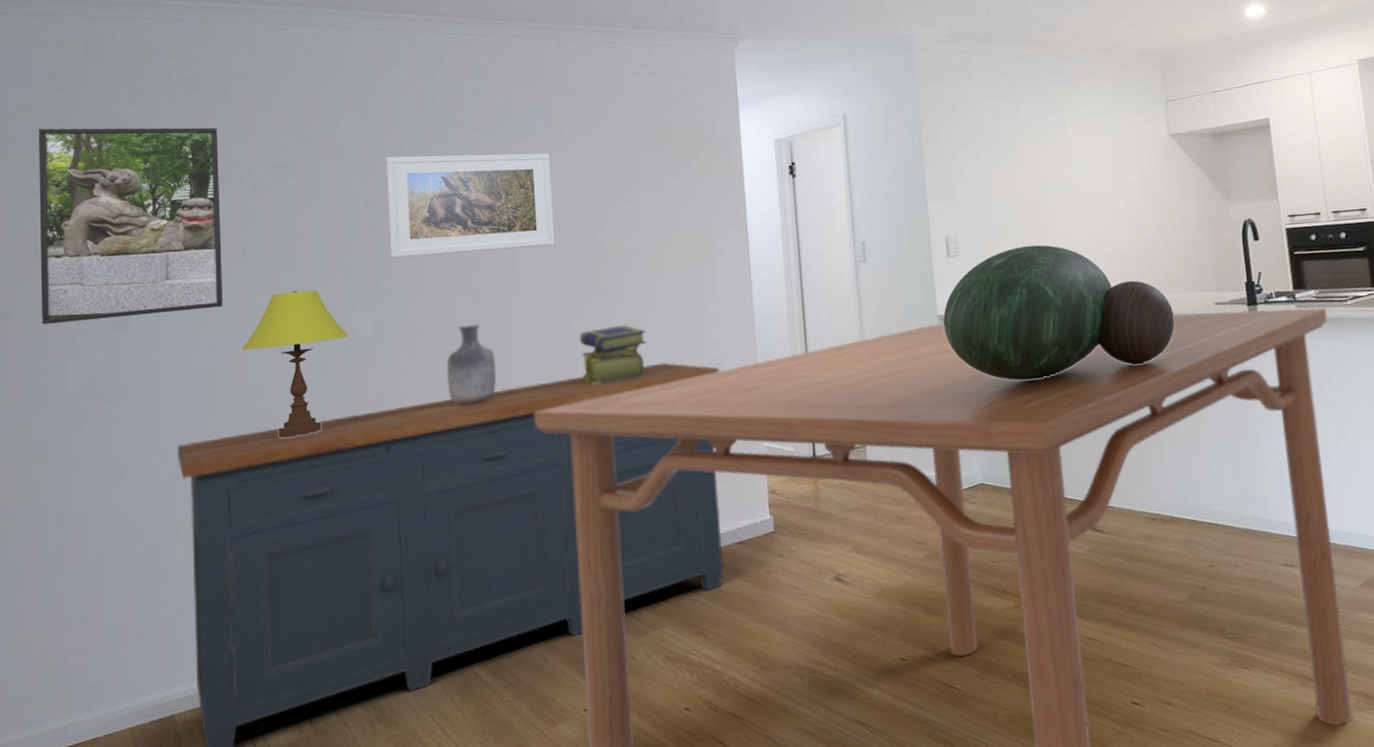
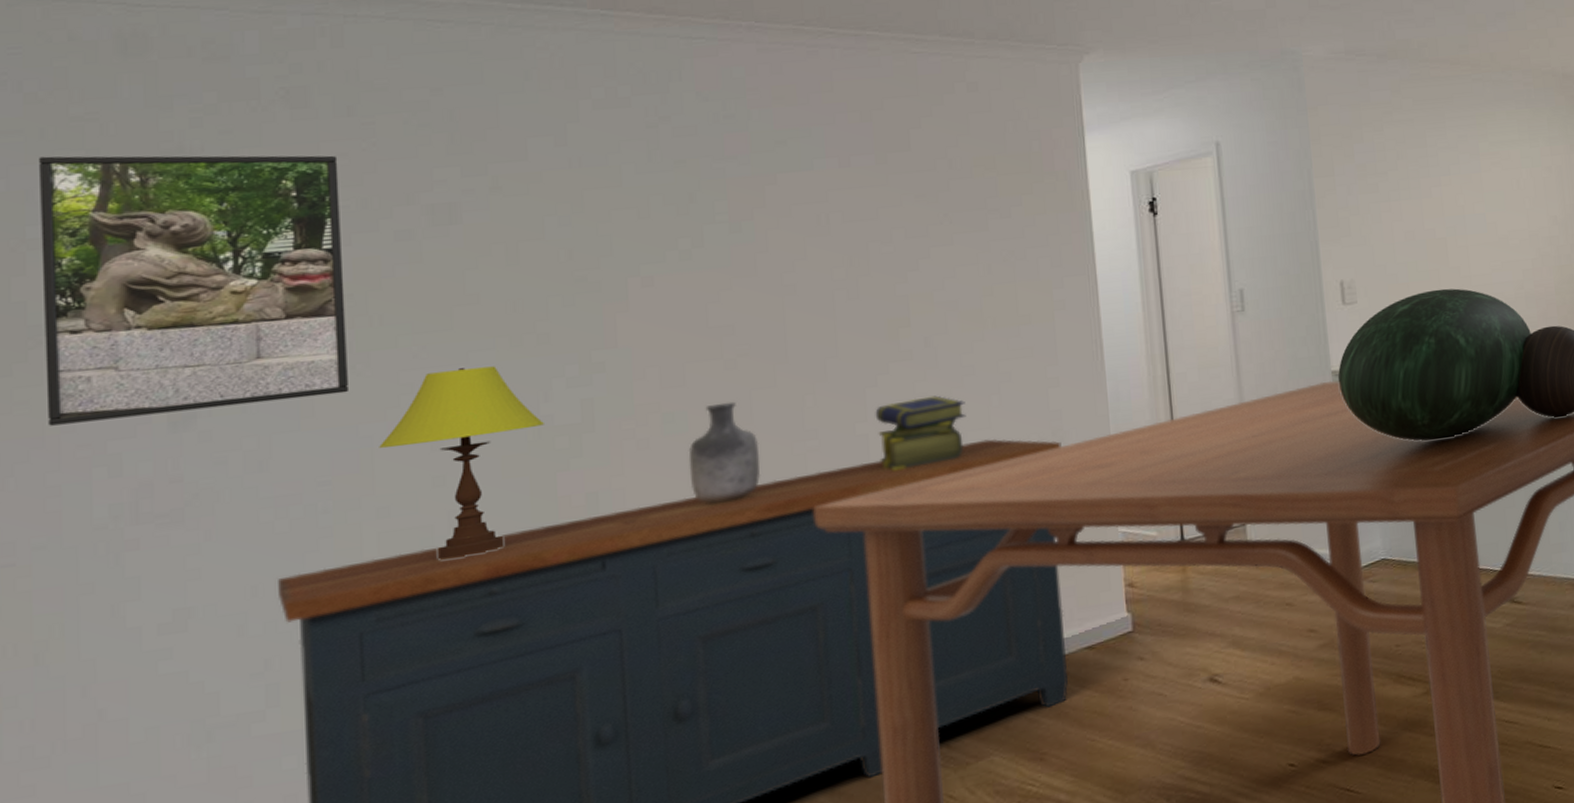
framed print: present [385,152,555,258] -> none [597,187,841,322]

